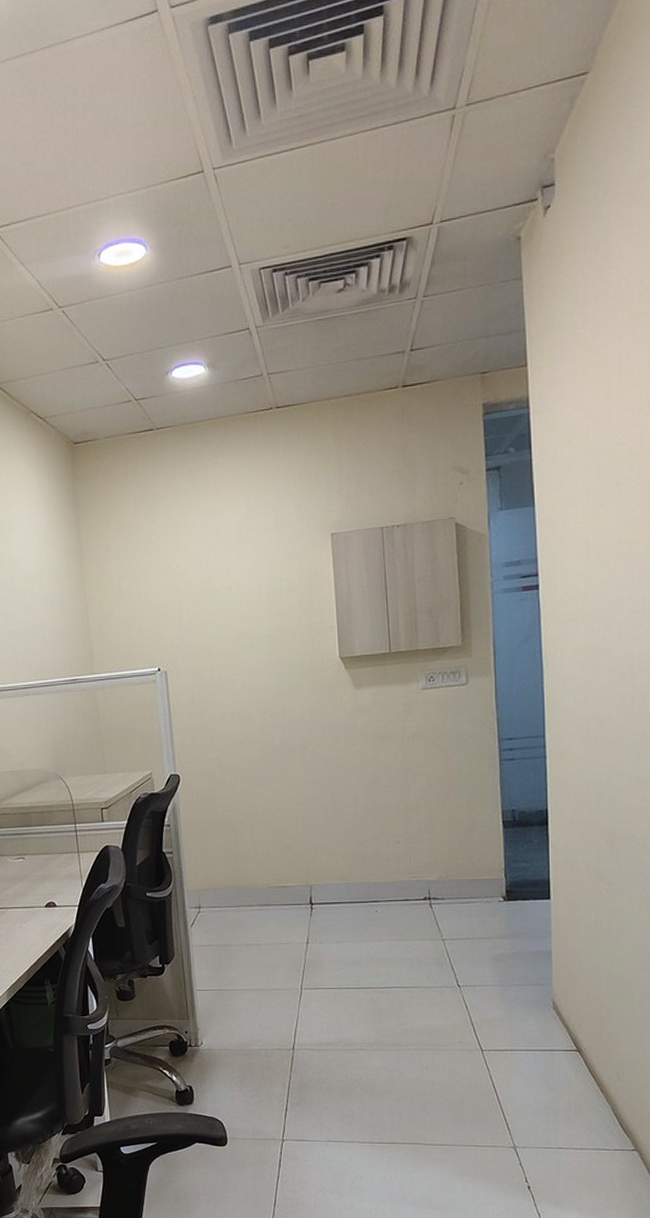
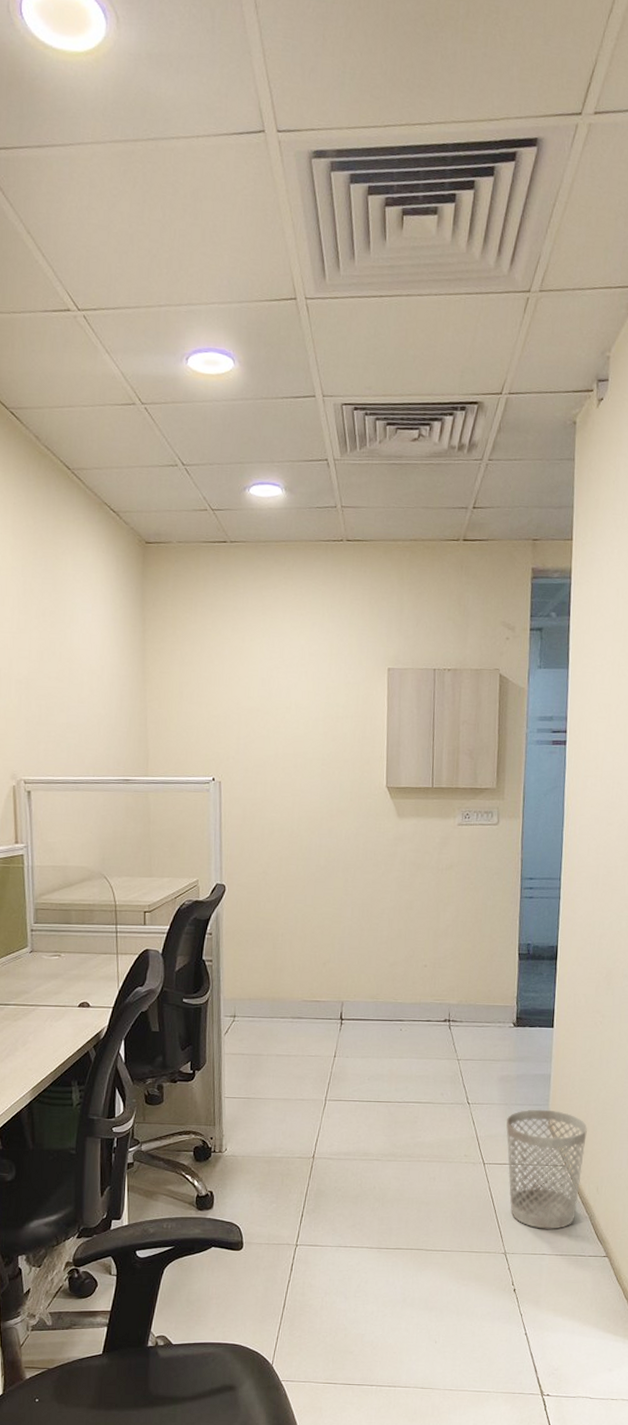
wastebasket: none [503,989,600,1121] -> present [506,1109,587,1229]

